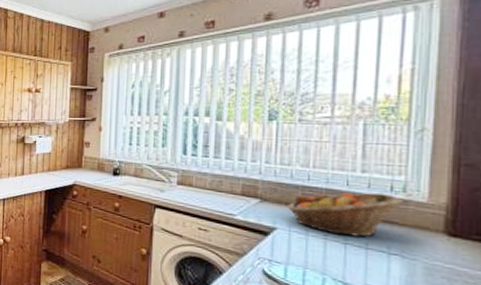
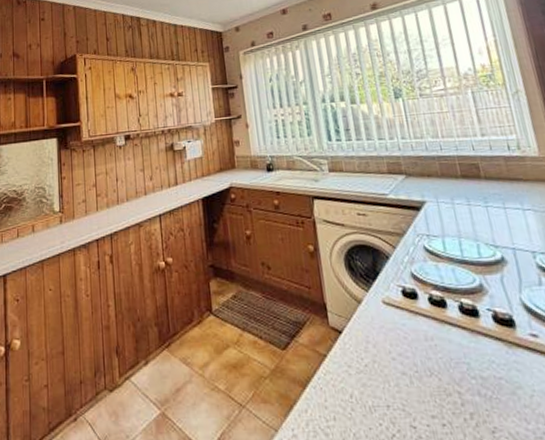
fruit basket: present [288,192,404,237] -> none [430,153,521,199]

